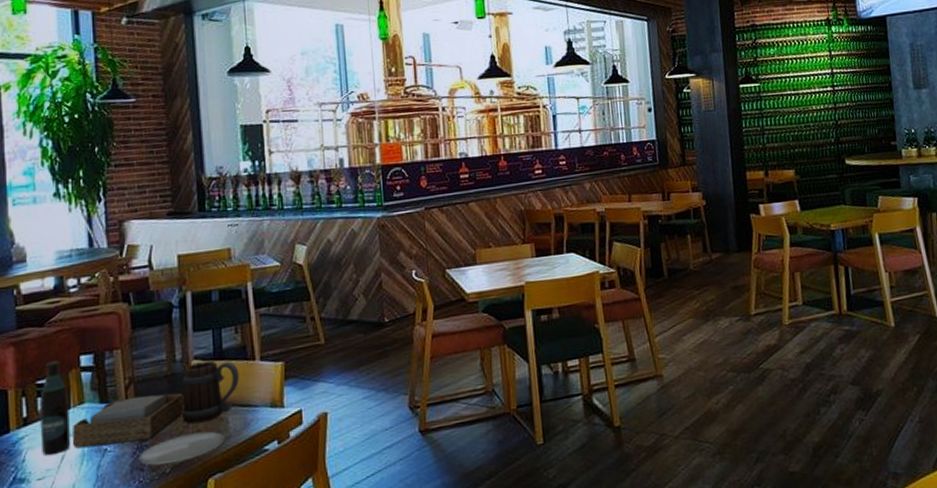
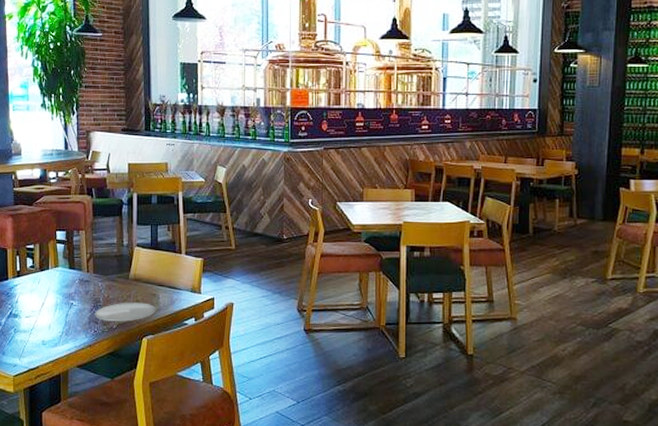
bottle: present [40,360,72,455] -> none [28,232,49,301]
napkin holder: present [72,393,184,448] -> none [49,268,128,301]
beer mug: present [182,360,240,424] -> none [127,249,169,295]

